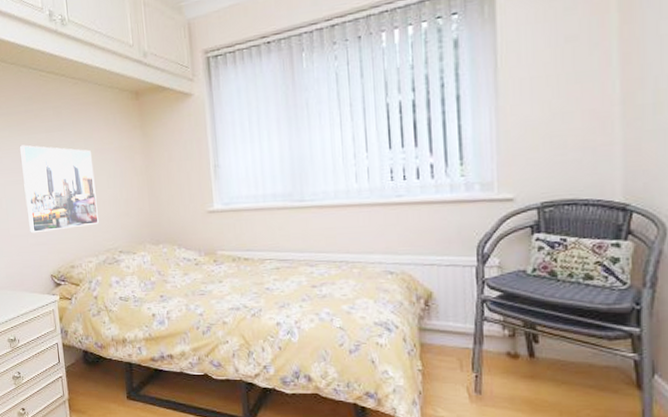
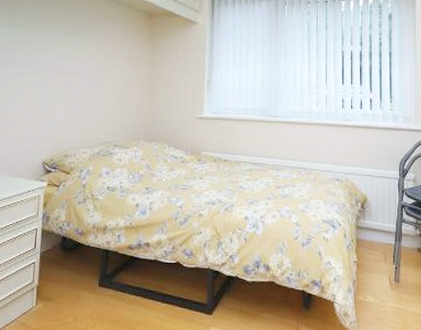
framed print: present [19,145,99,234] -> none [30,42,103,122]

